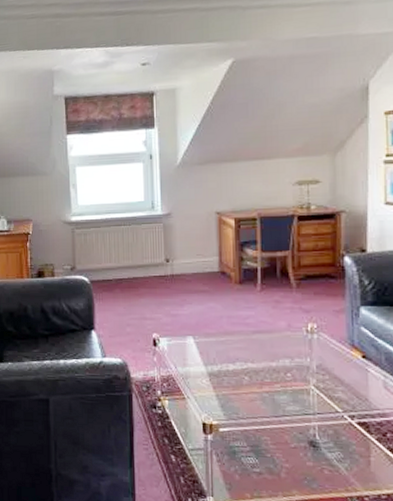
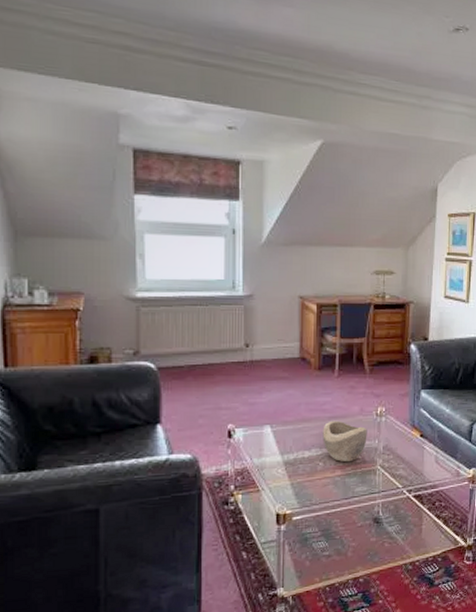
decorative bowl: none [247,335,297,378] -> present [322,420,367,462]

